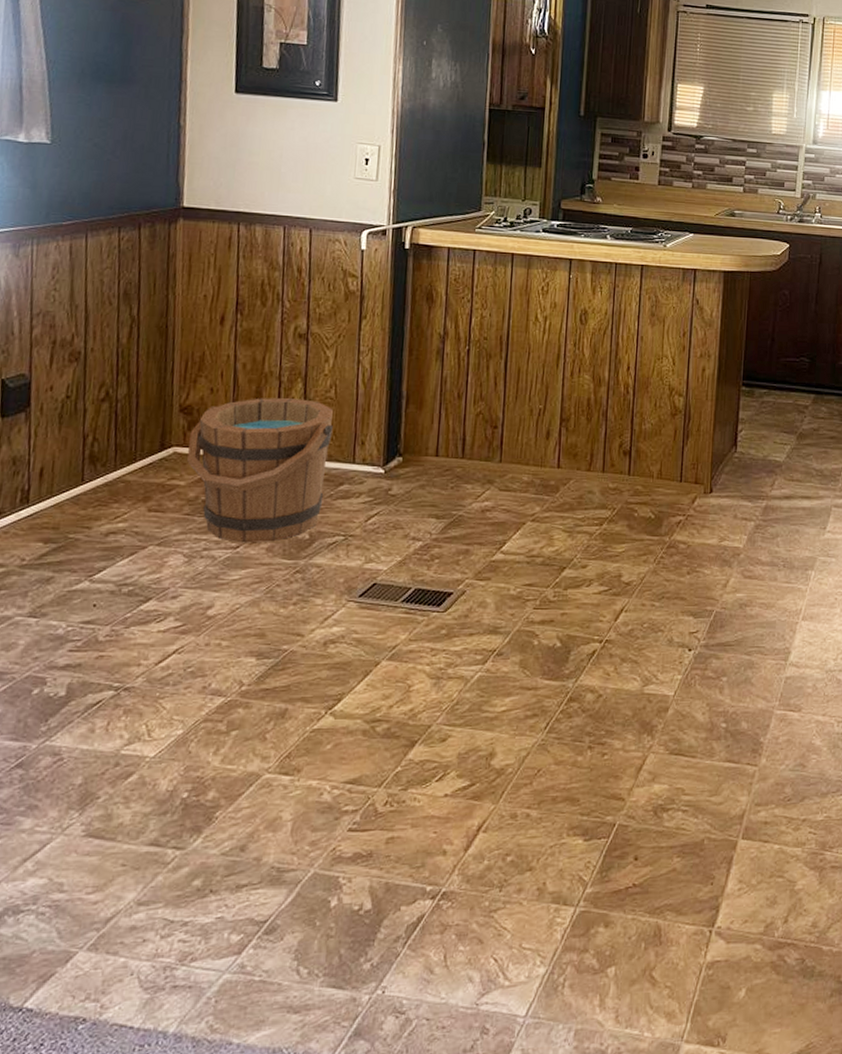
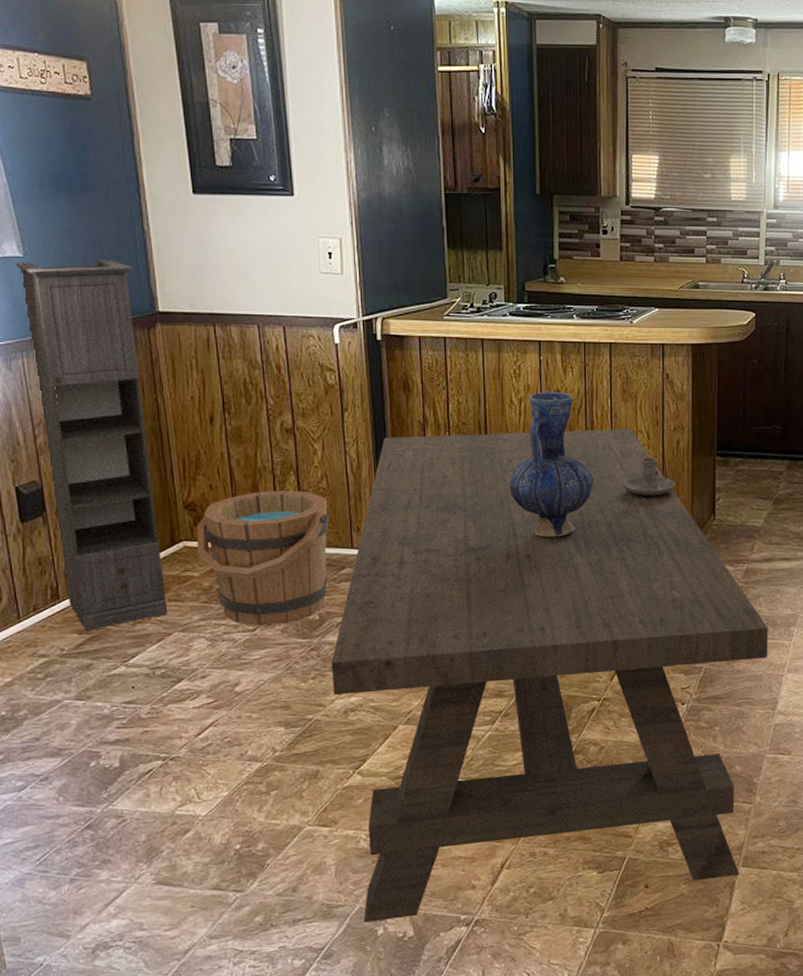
storage cabinet: none [38,148,162,541] -> present [14,260,168,632]
dining table: none [314,348,785,891] -> present [331,429,768,923]
vase: none [525,310,615,462] -> present [509,391,594,537]
candle holder: none [644,383,698,424] -> present [623,457,676,496]

